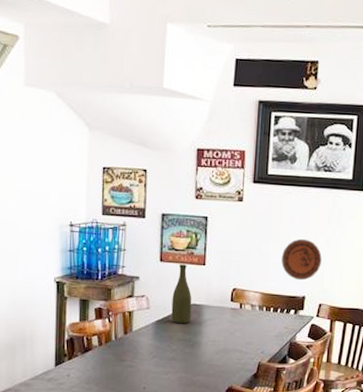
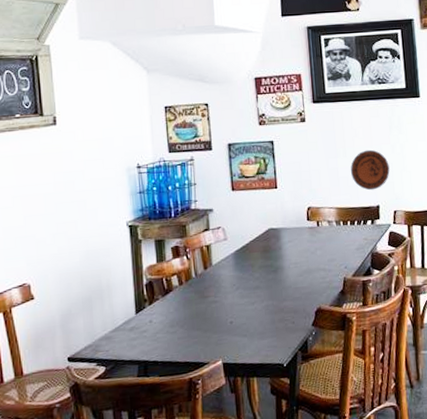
bottle: present [171,264,192,323] -> none [248,190,270,250]

